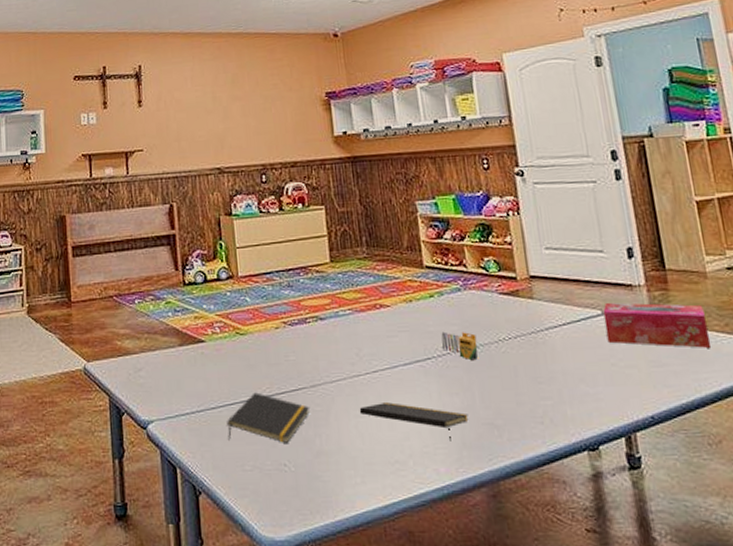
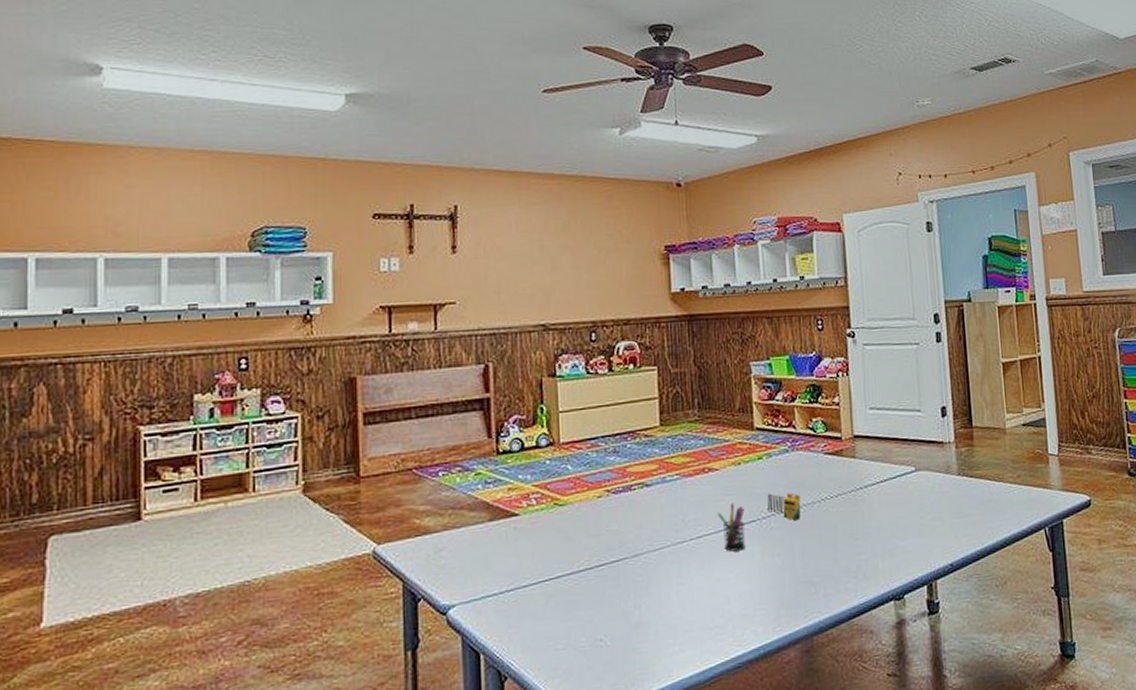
notepad: present [227,392,310,443] -> none [539,566,631,619]
notepad: present [359,402,469,441] -> none [681,567,788,602]
pen holder: none [391,339,422,388] -> present [717,503,745,552]
tissue box: present [603,302,710,348] -> none [916,459,1004,499]

